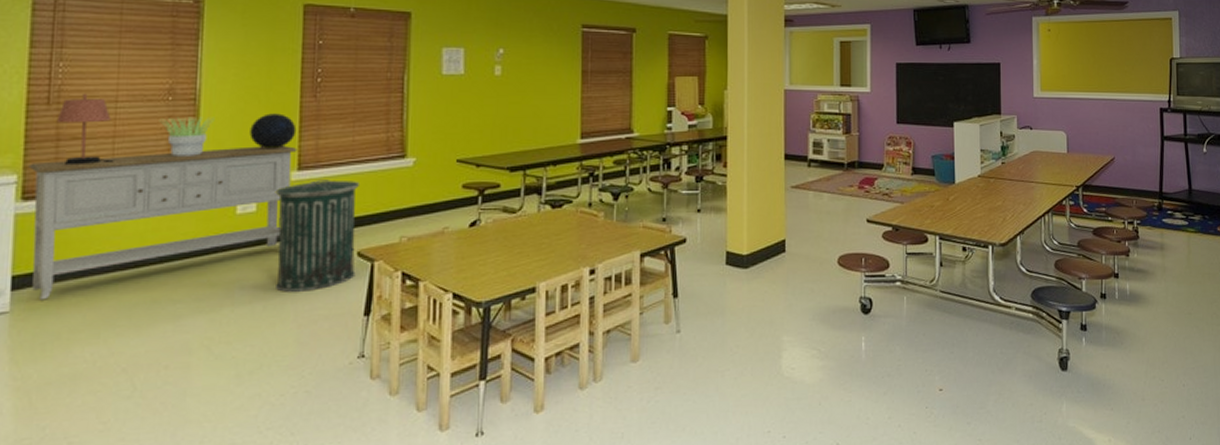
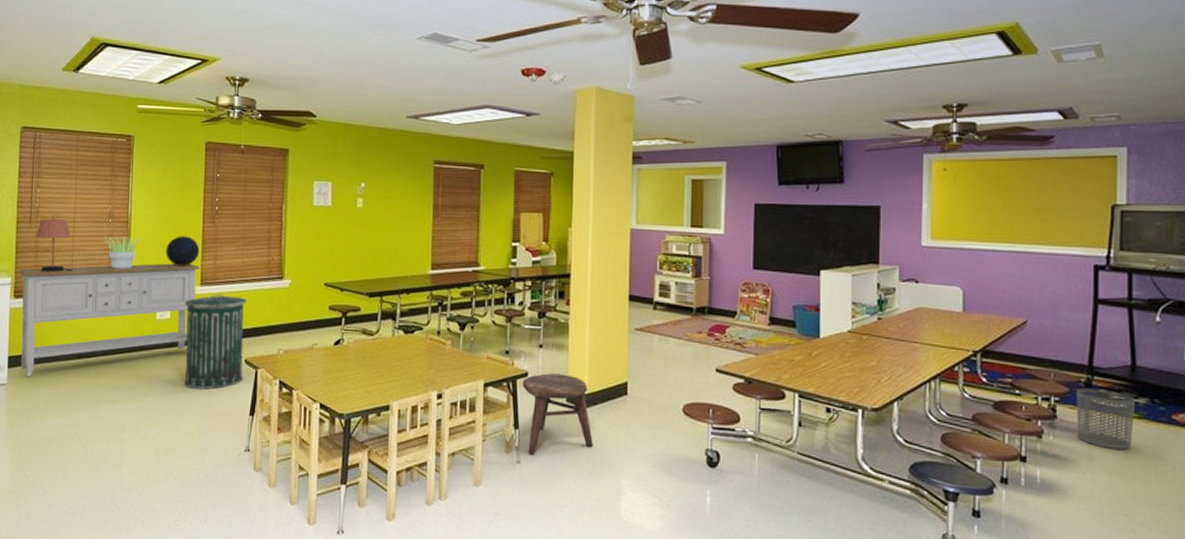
stool: none [681,237,753,322] -> present [523,373,593,454]
waste bin: none [1152,210,1193,260] -> present [1076,388,1136,450]

